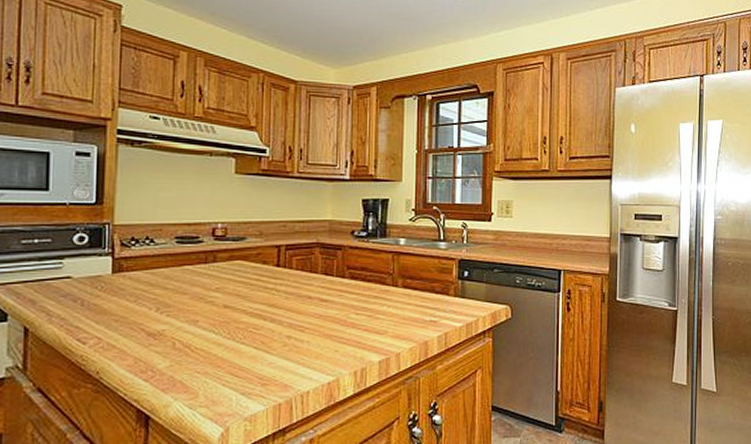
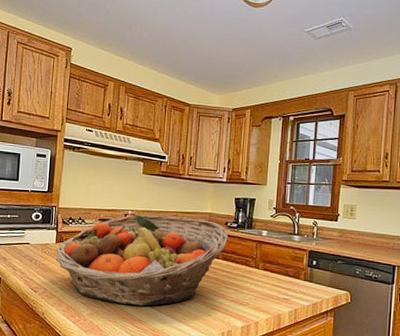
fruit basket: none [113,227,355,349] -> present [55,214,228,306]

